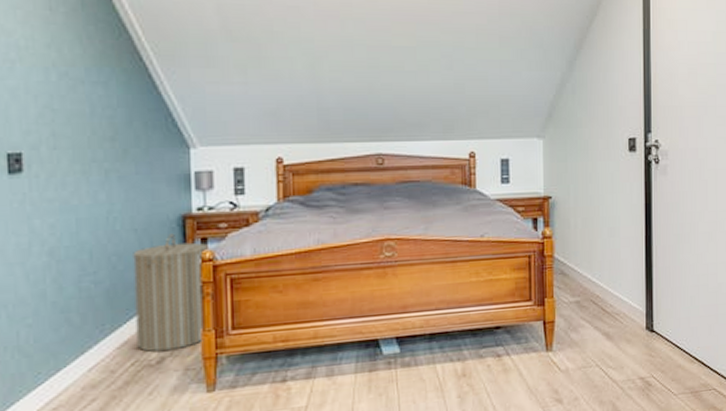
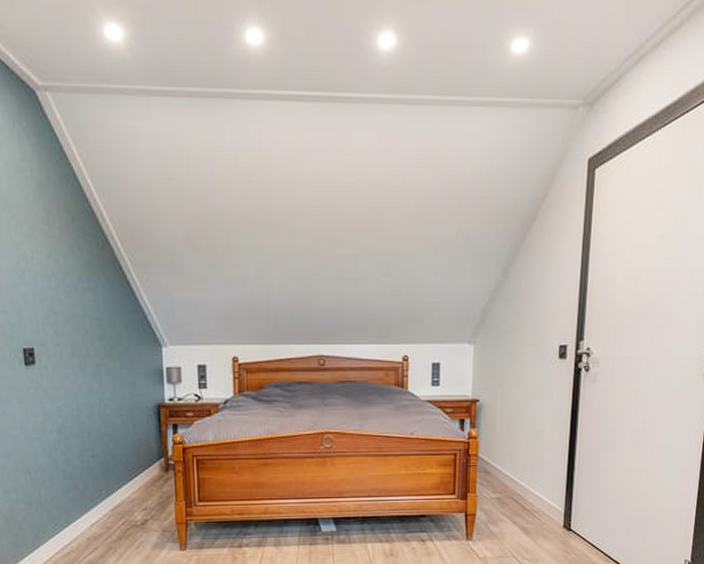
laundry hamper: present [133,233,208,353] -> none [120,419,178,516]

